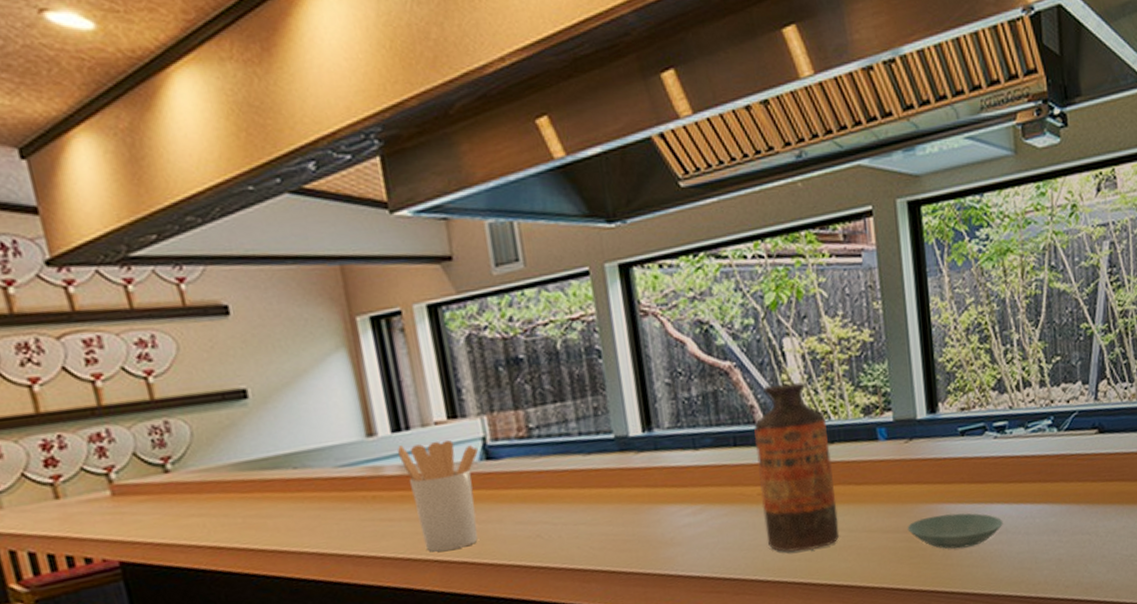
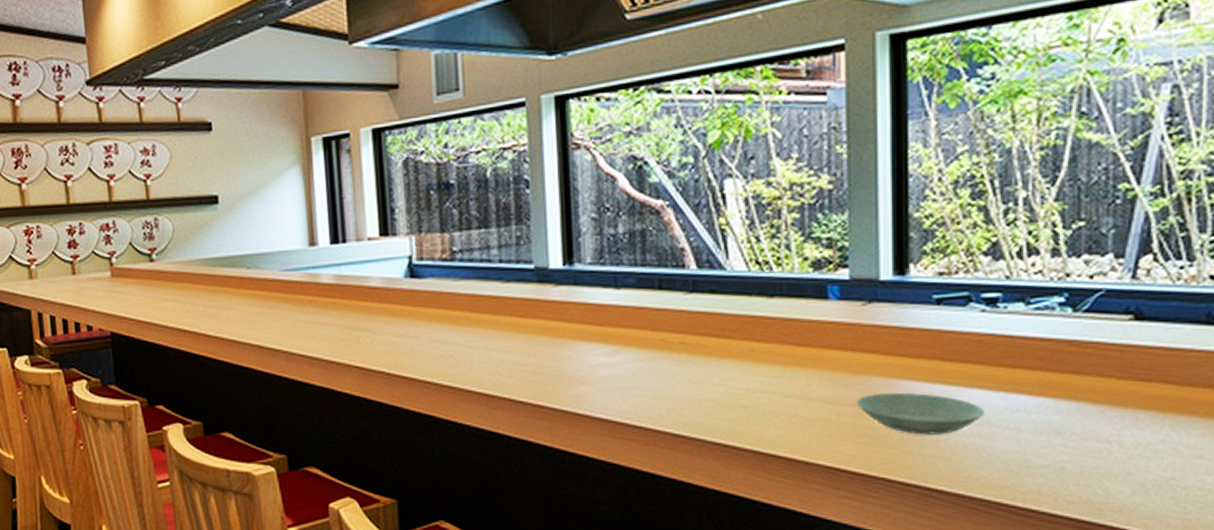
utensil holder: present [397,440,479,552] -> none [333,255,405,358]
bottle: present [754,381,840,553] -> none [682,227,771,410]

